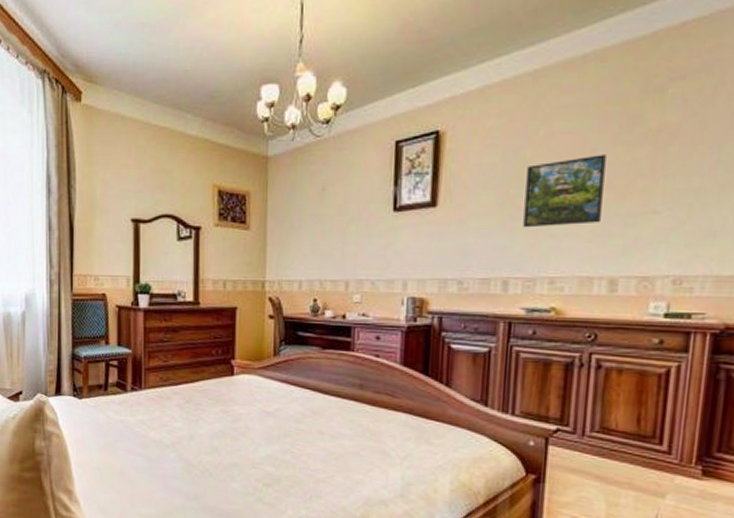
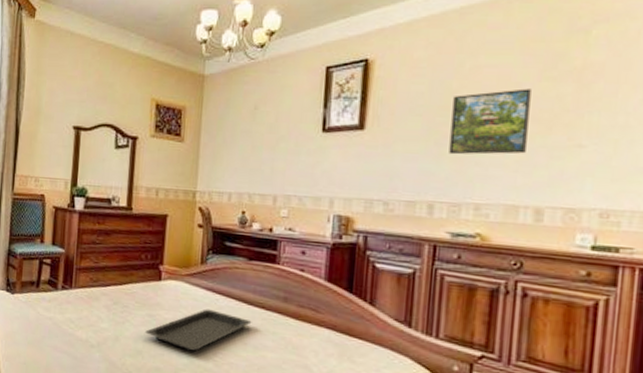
serving tray: none [220,401,328,445] -> present [145,309,252,352]

